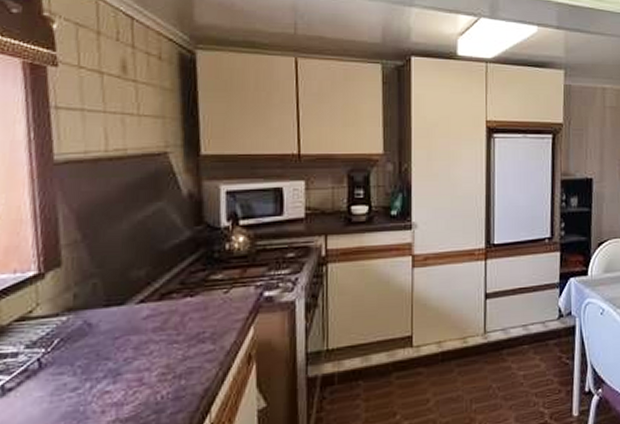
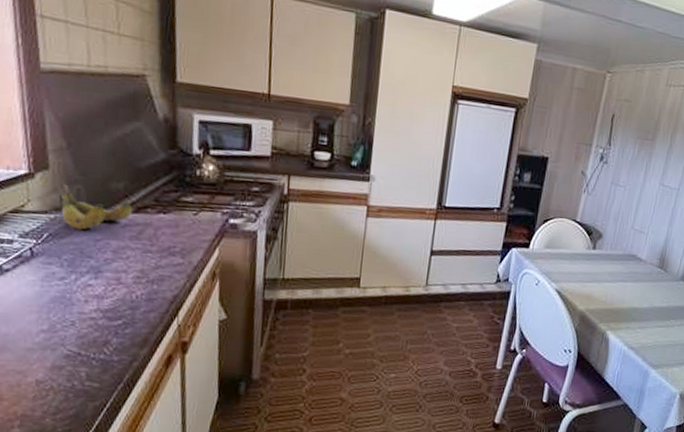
banana: none [72,280,156,330] -> present [59,184,133,230]

